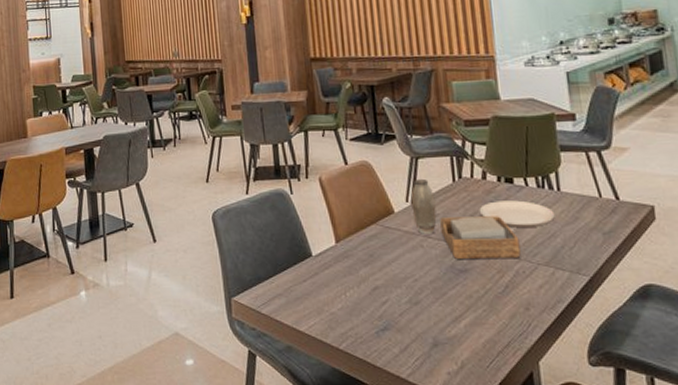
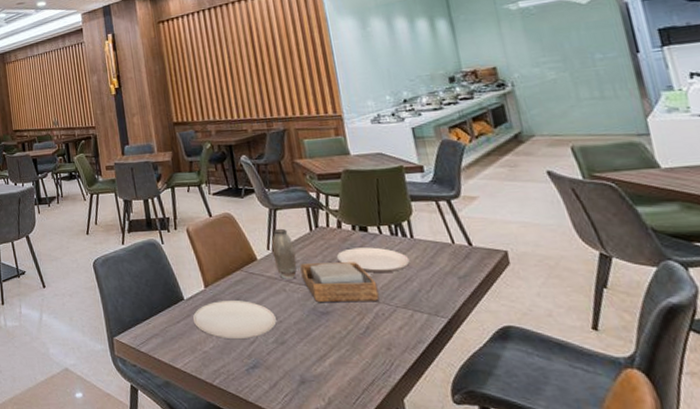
plate: none [320,257,411,300] -> present [192,301,277,340]

